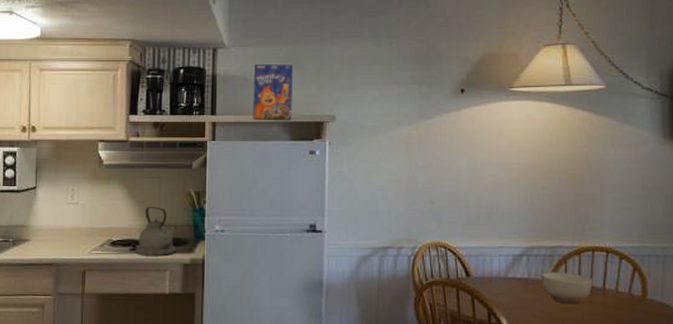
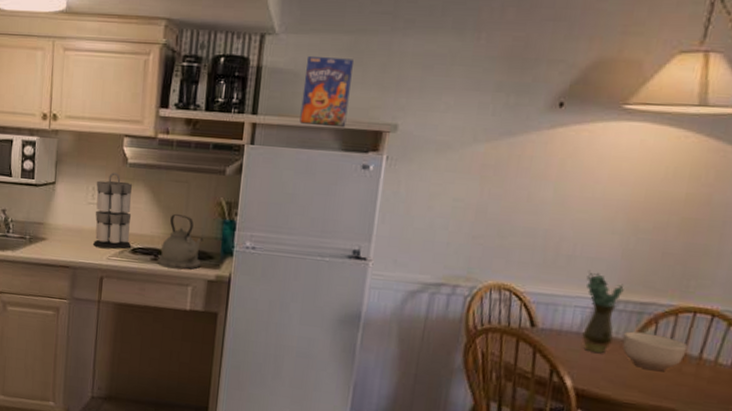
spice rack: none [74,174,111,244] -> present [93,172,133,250]
vase: none [504,223,535,293] -> present [582,270,624,353]

